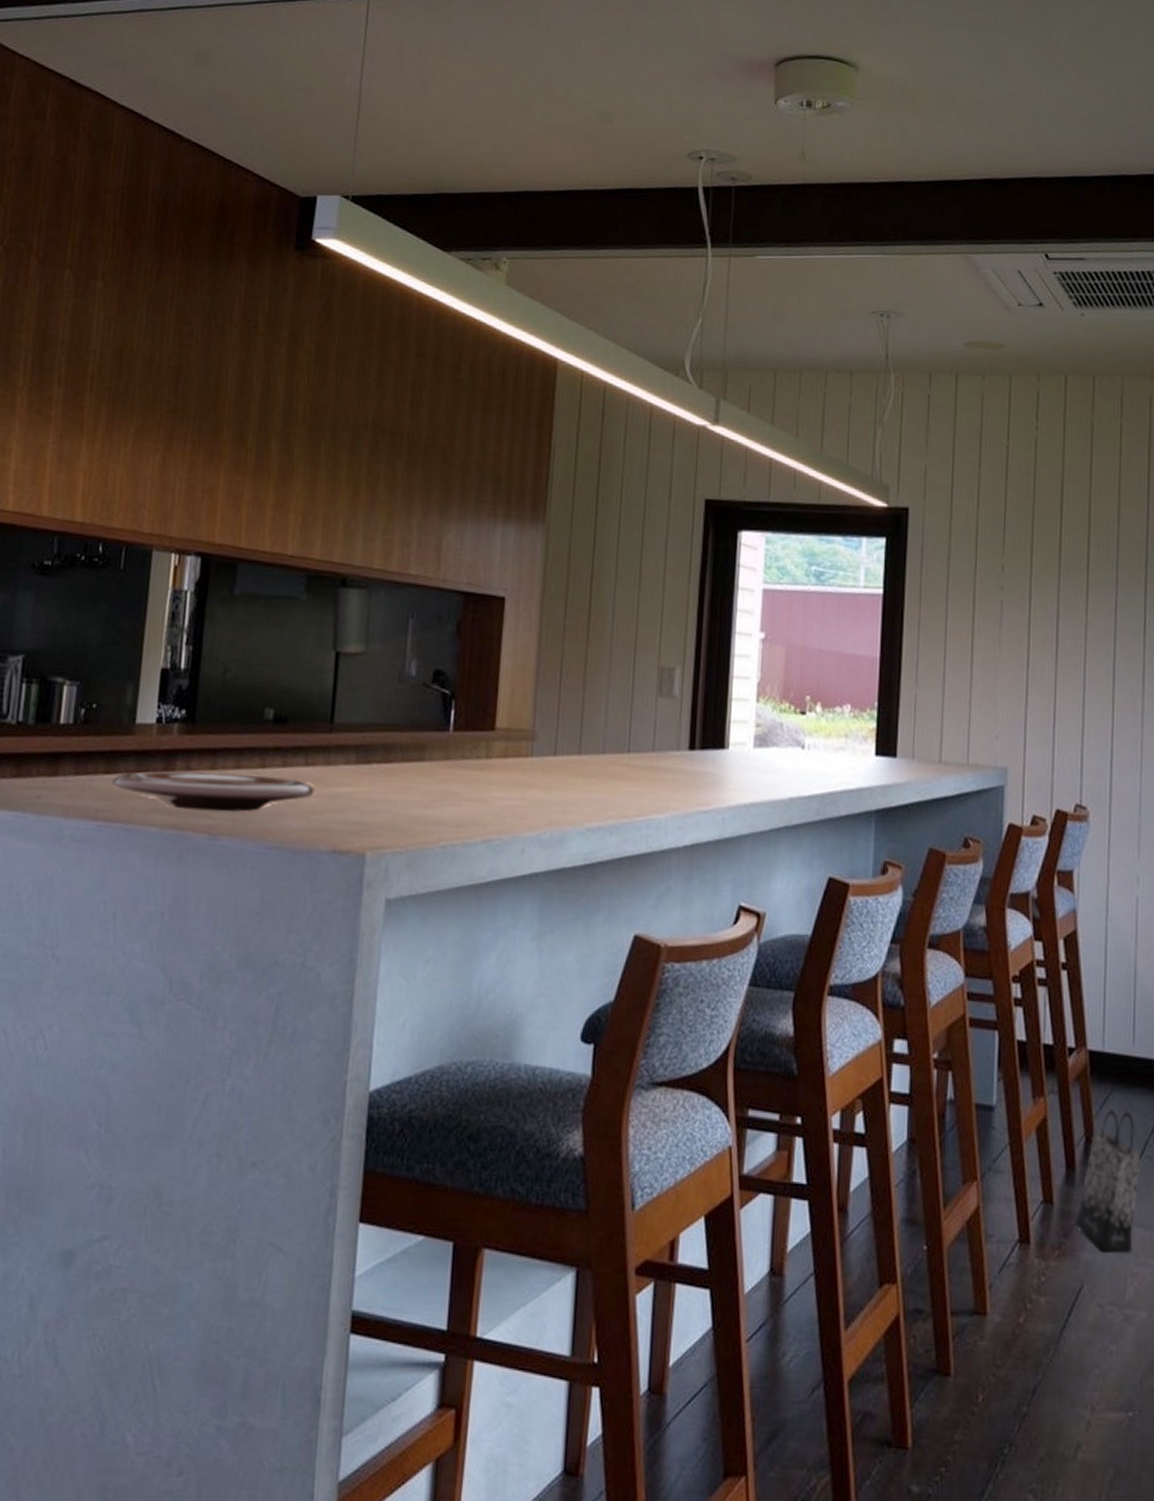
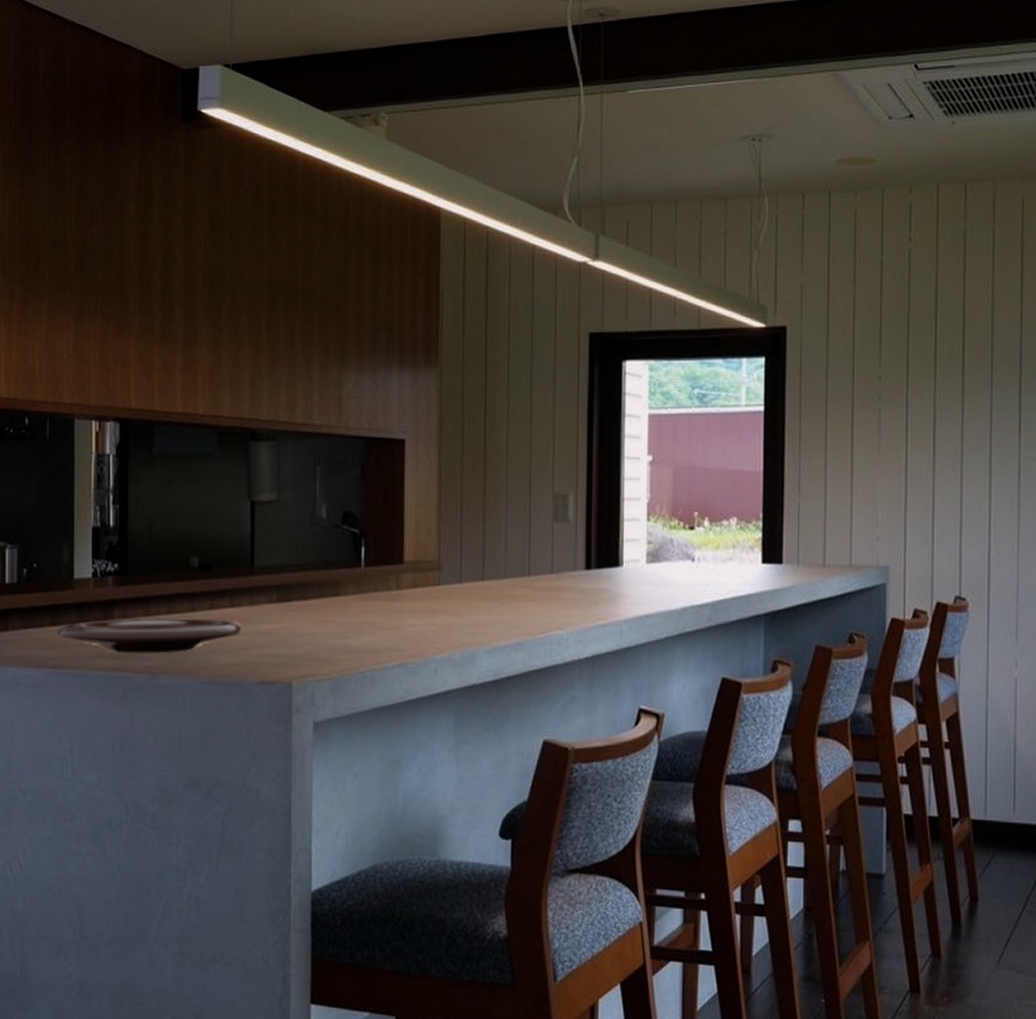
shopping bag: present [1074,1109,1141,1254] -> none [961,871,1023,997]

